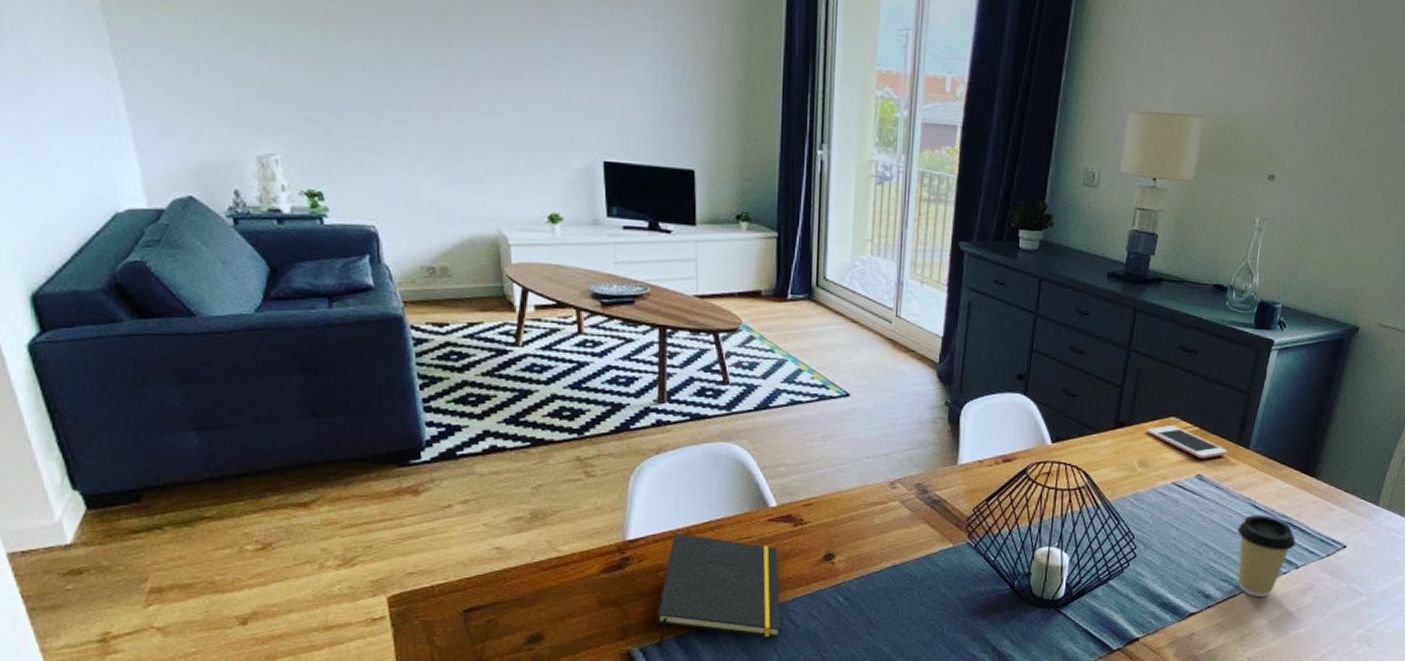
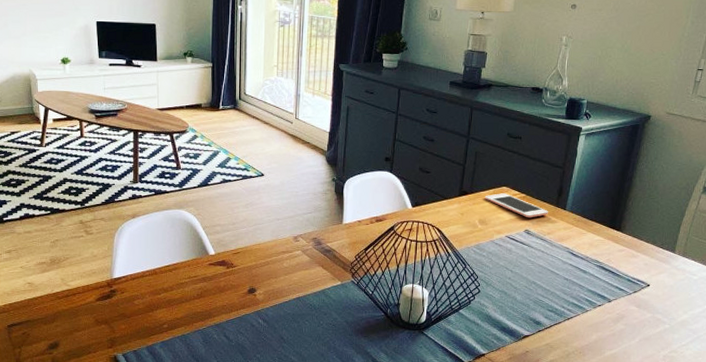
notepad: present [656,533,781,647] -> none [134,273,219,353]
coffee cup: present [1236,515,1296,597] -> none [559,260,608,324]

